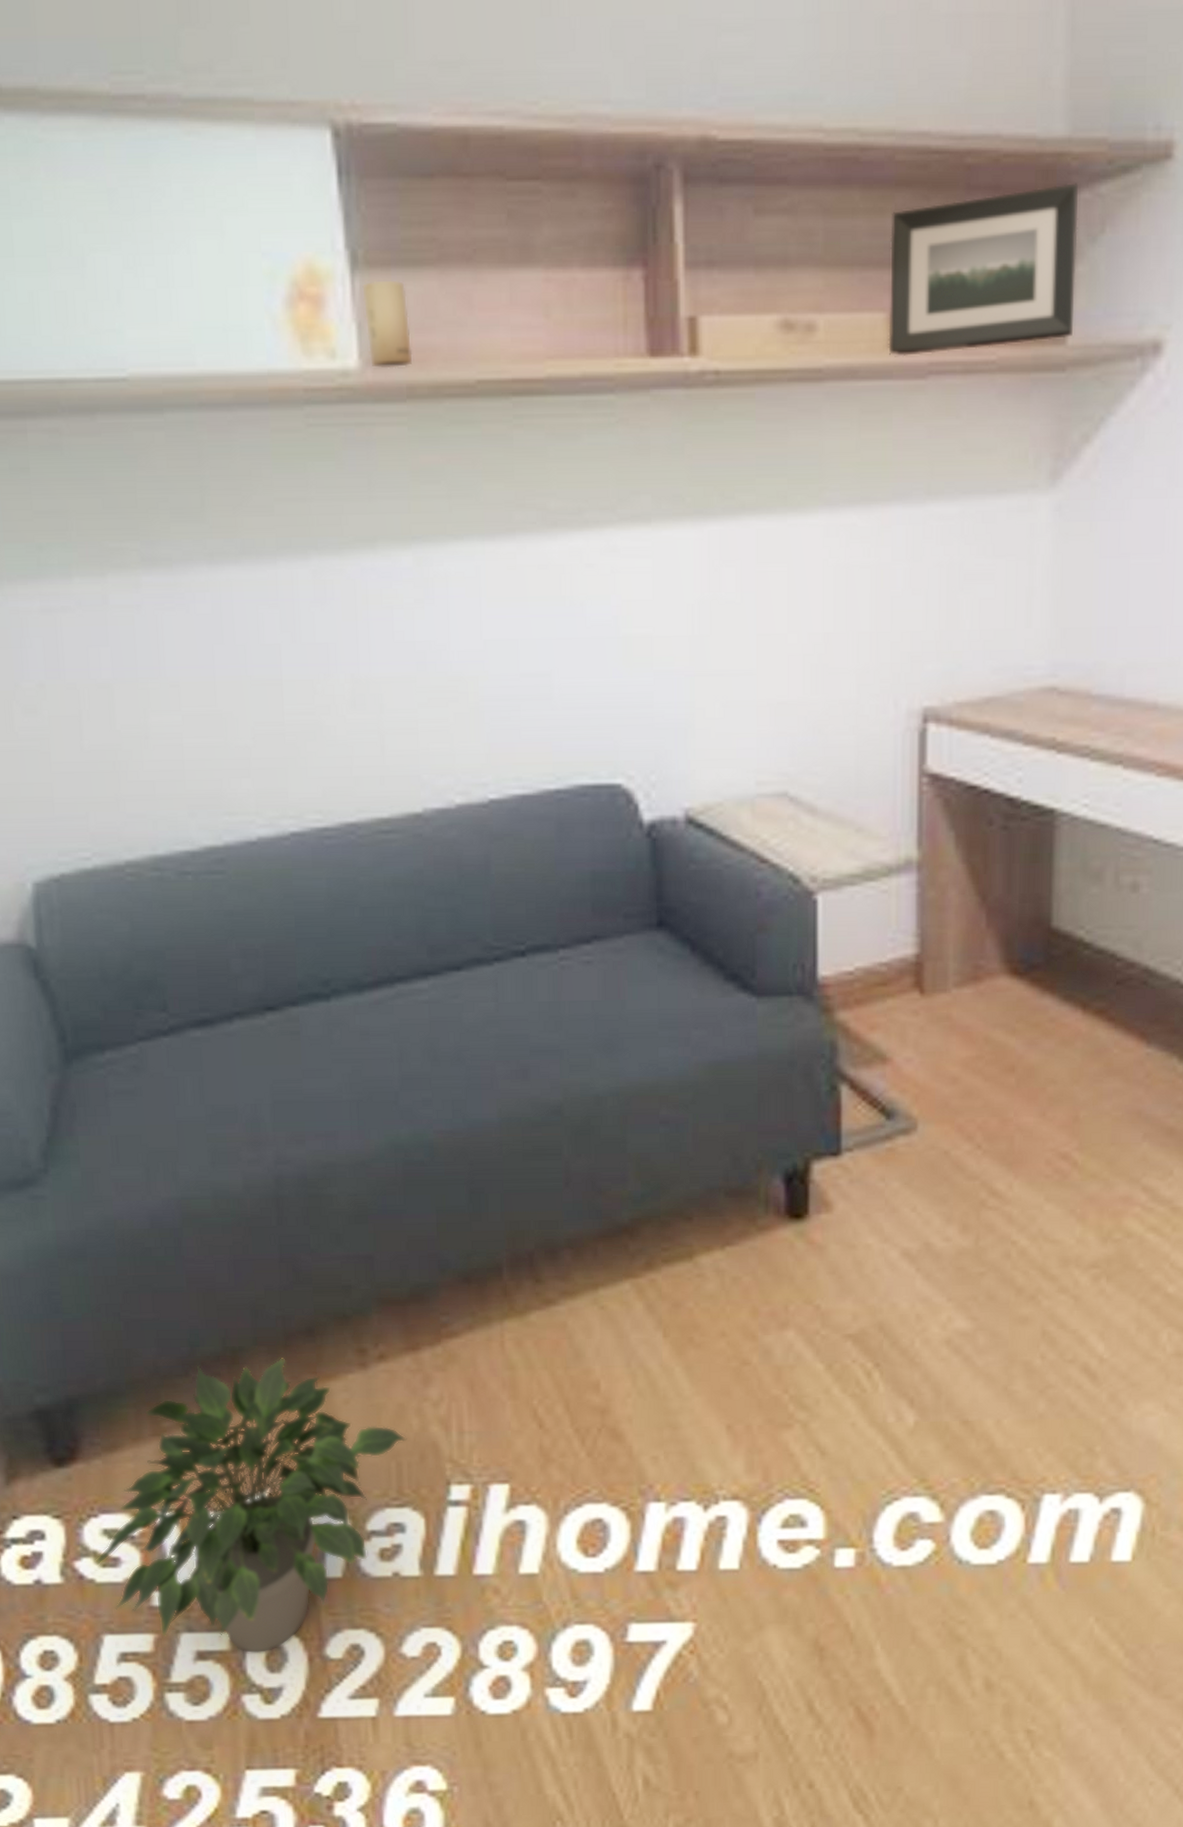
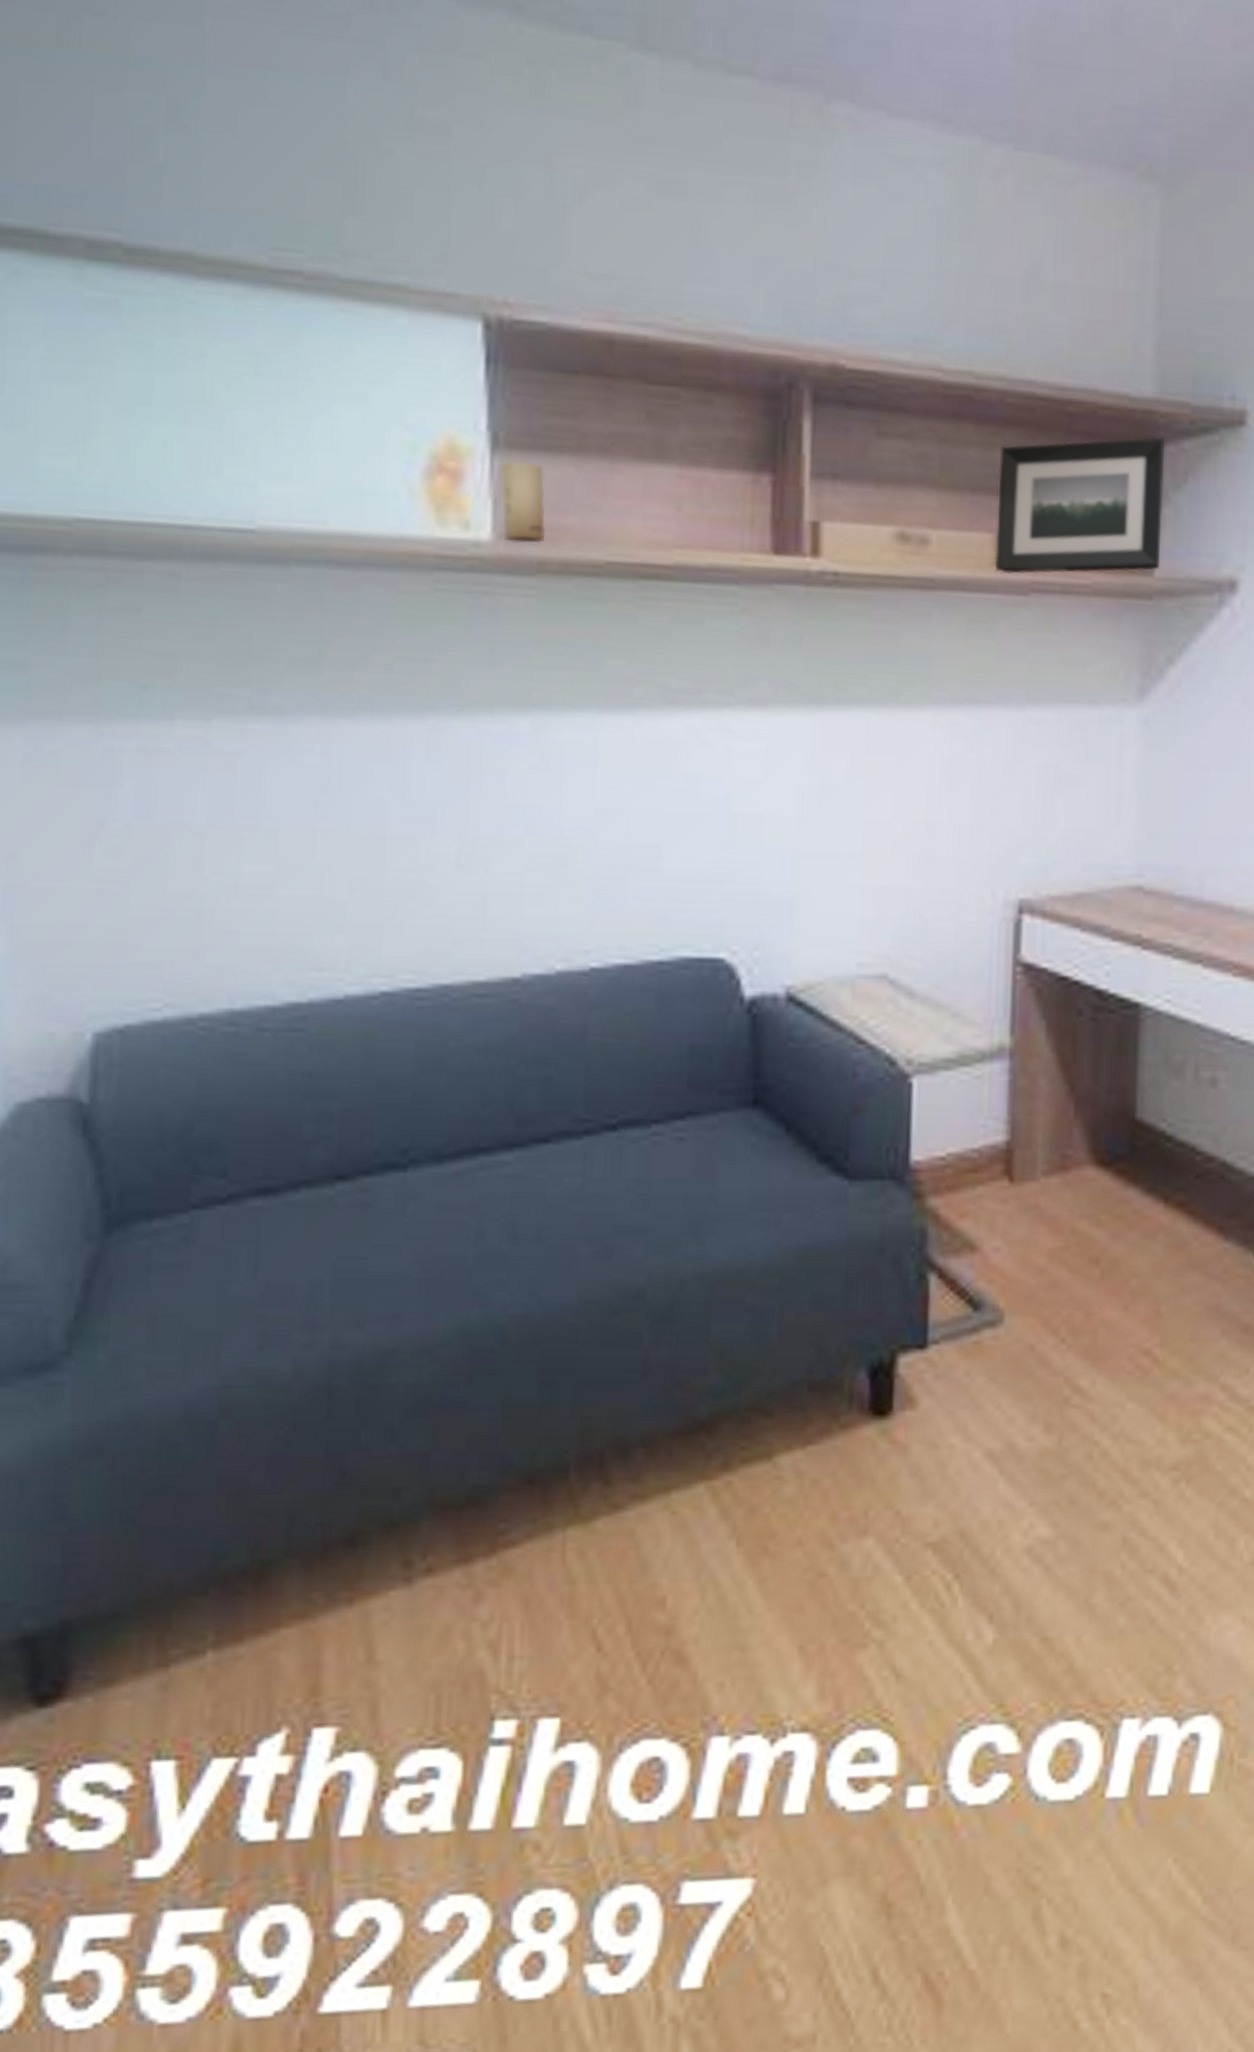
potted plant: present [95,1358,407,1654] -> none [70,1572,450,1935]

